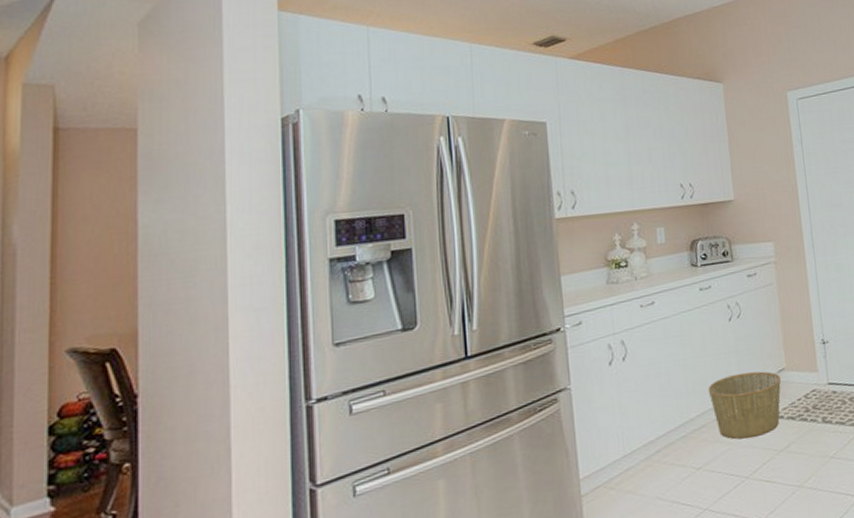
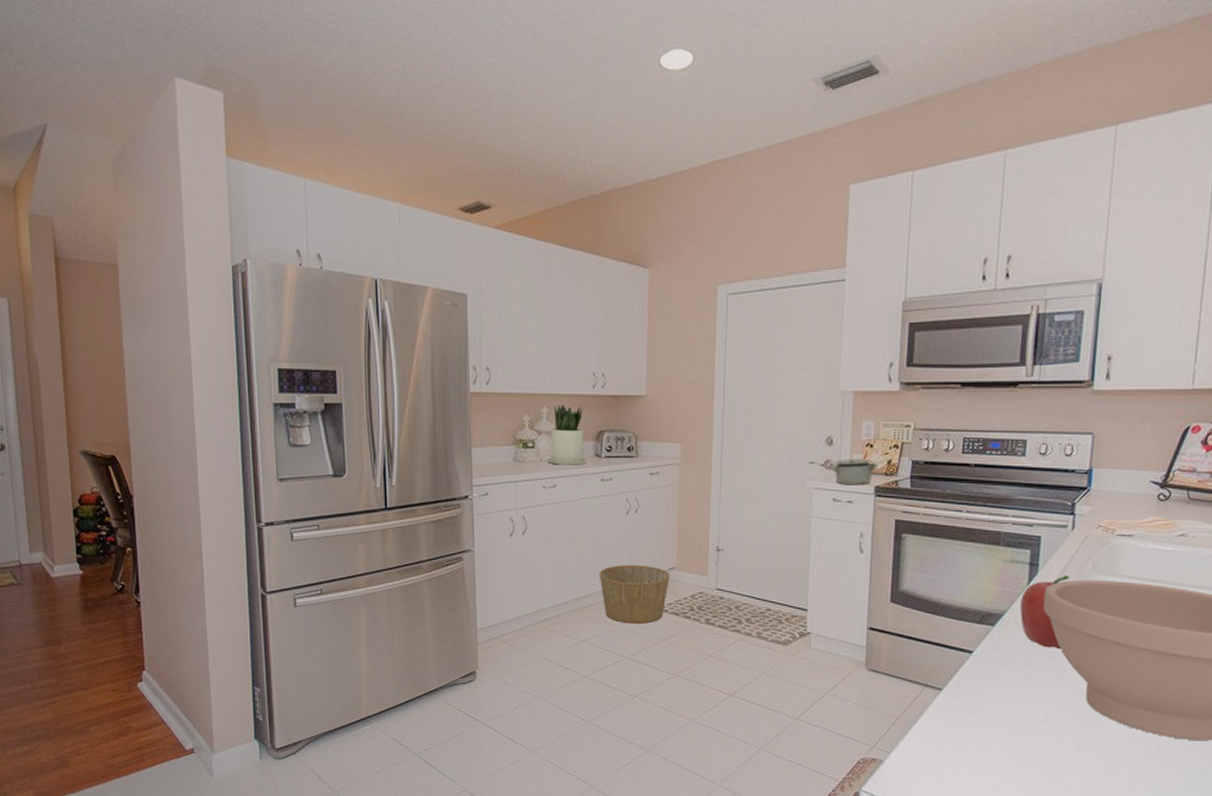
planter: none [642,217,683,281] -> present [547,405,587,465]

